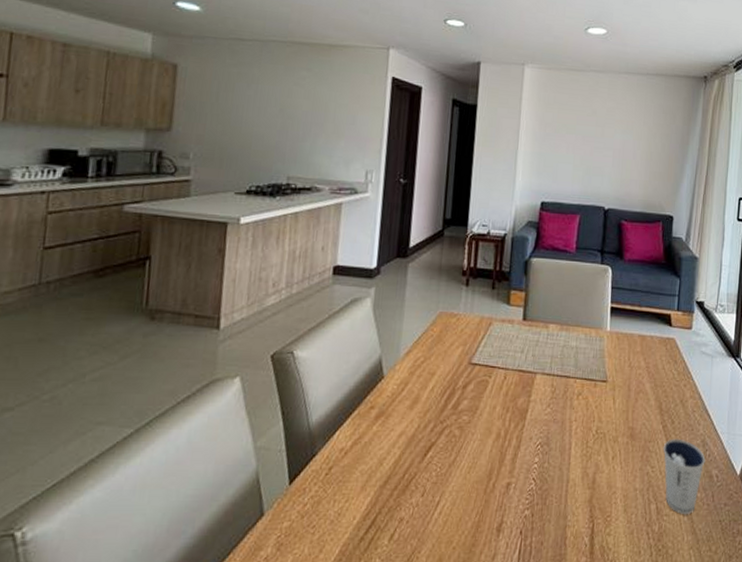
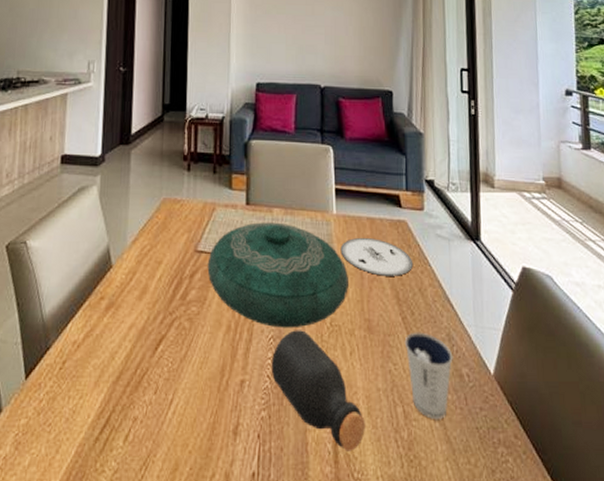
decorative bowl: none [480,337,617,436] -> present [207,222,348,328]
bottle: none [537,437,621,544] -> present [271,330,365,451]
plate: none [611,353,678,389] -> present [340,237,414,276]

